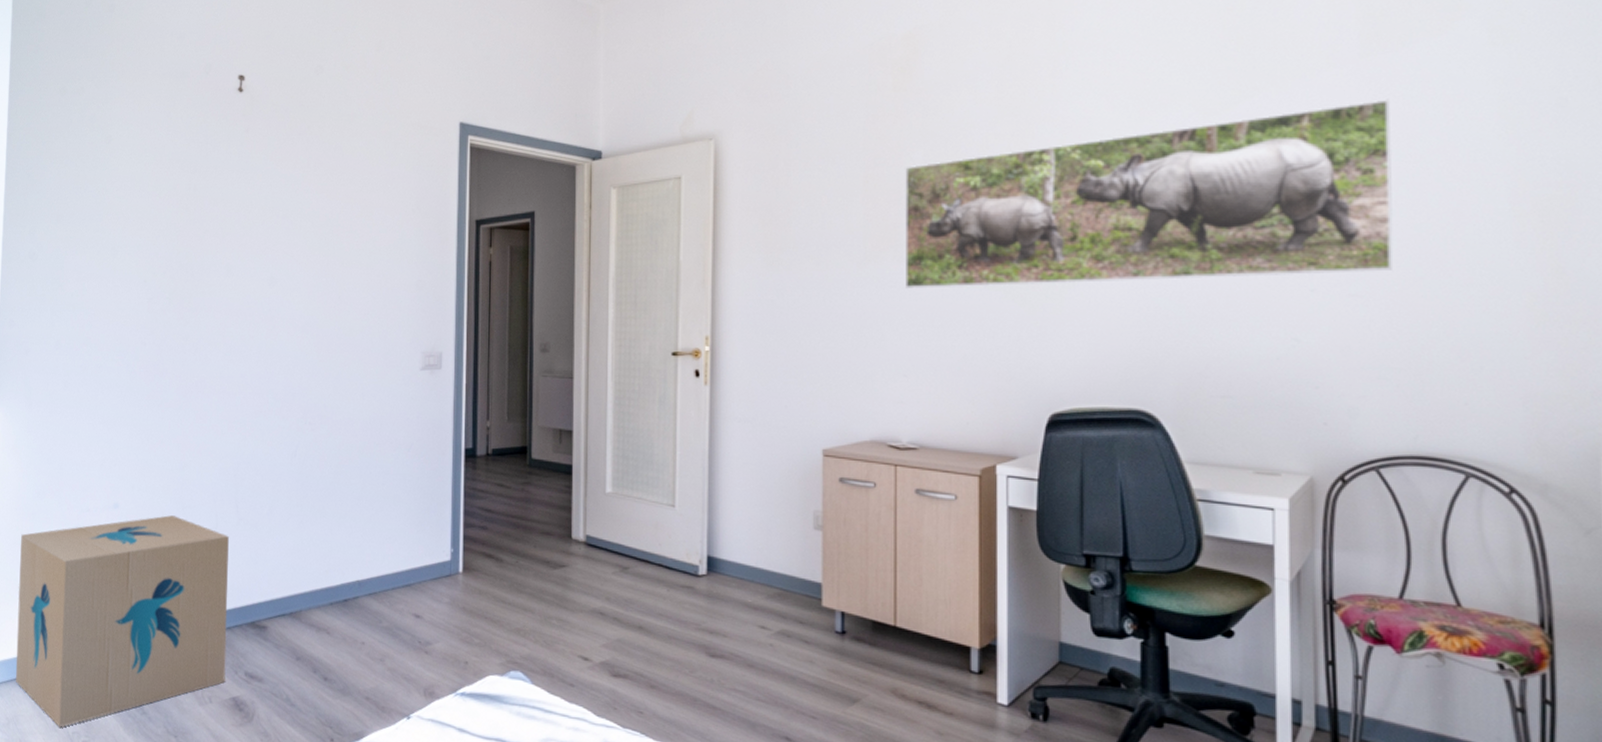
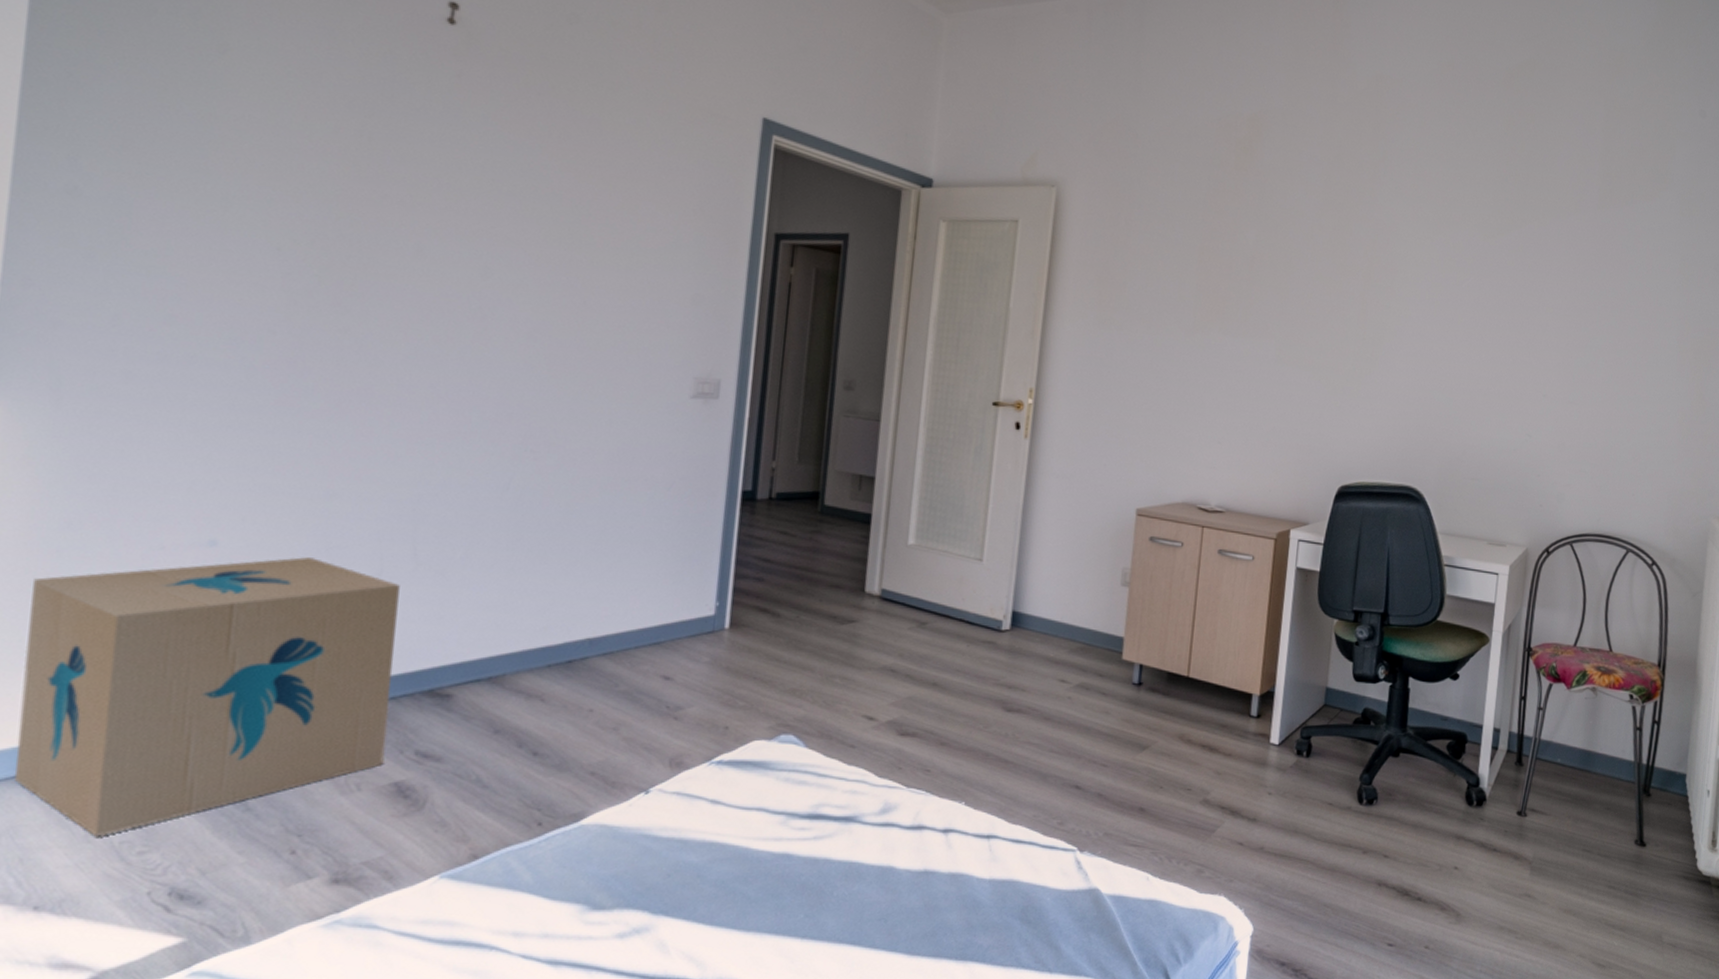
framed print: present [904,99,1393,288] -> none [1228,243,1613,385]

